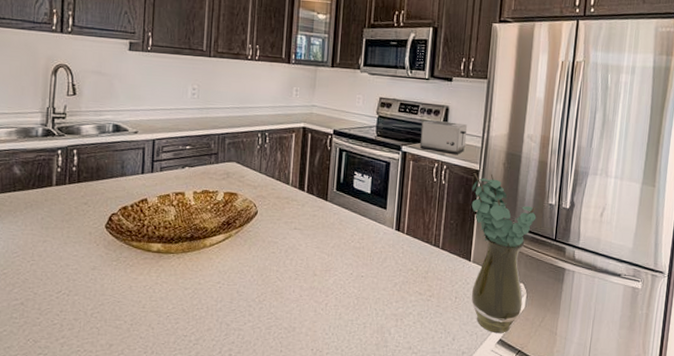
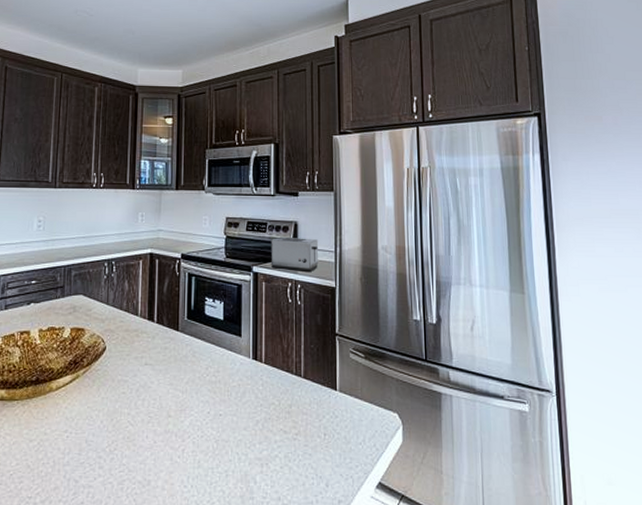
vase: present [471,173,537,334] -> none [329,291,402,476]

